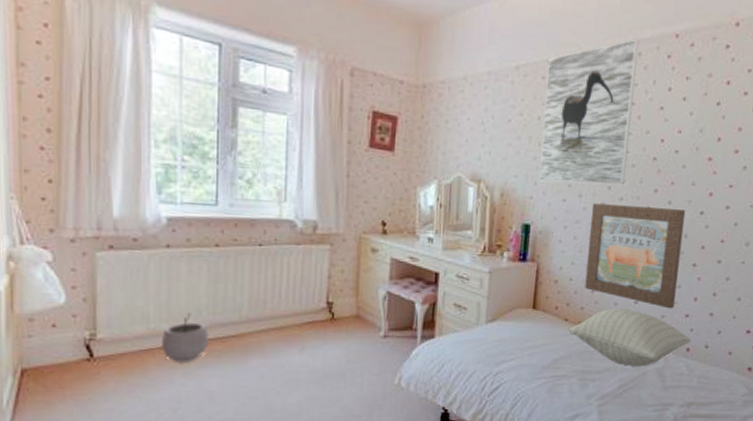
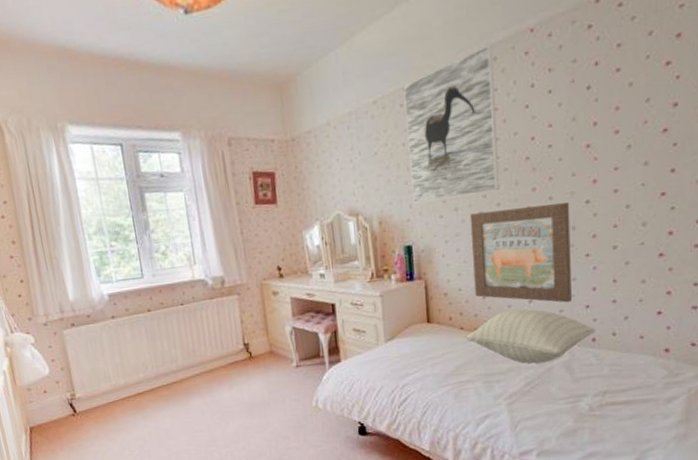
plant pot: present [162,313,209,364] -> none [122,368,158,410]

